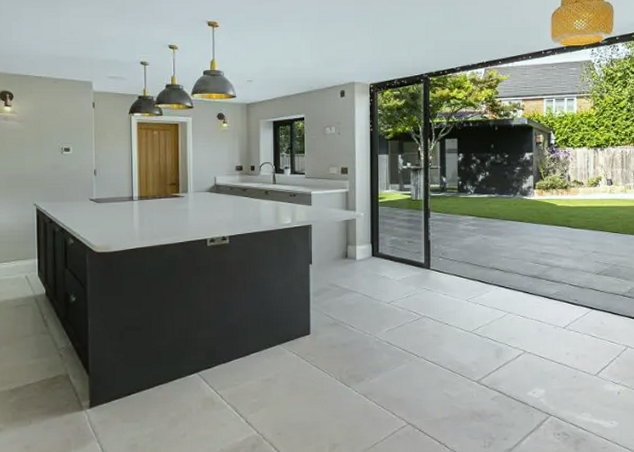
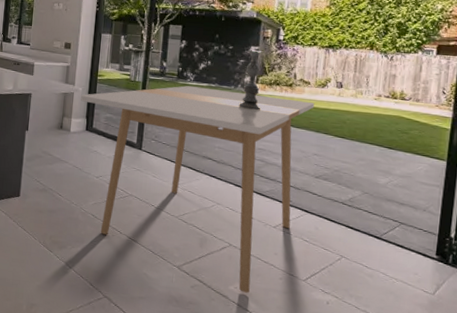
dining table: none [363,199,589,396] -> present [81,86,315,293]
candlestick: none [520,157,542,215] -> present [239,50,263,110]

